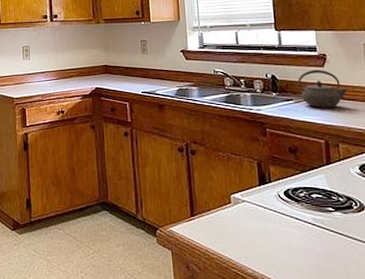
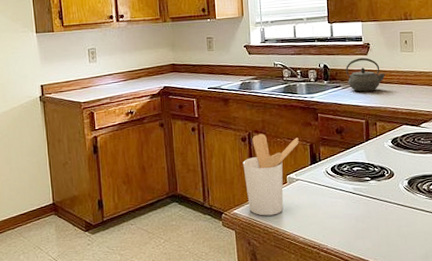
utensil holder: none [180,145,245,239] -> present [243,133,299,216]

